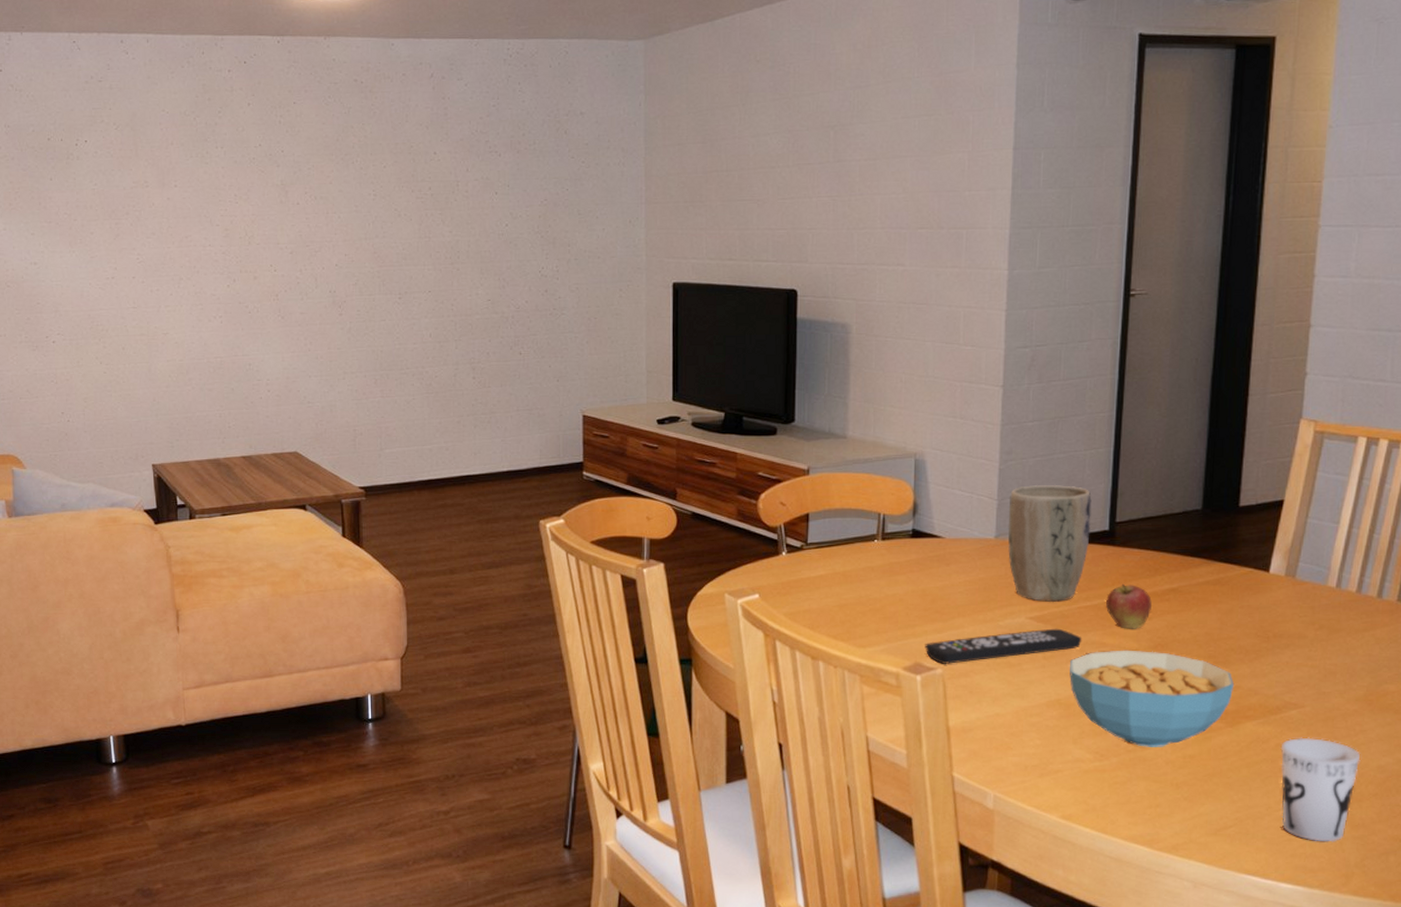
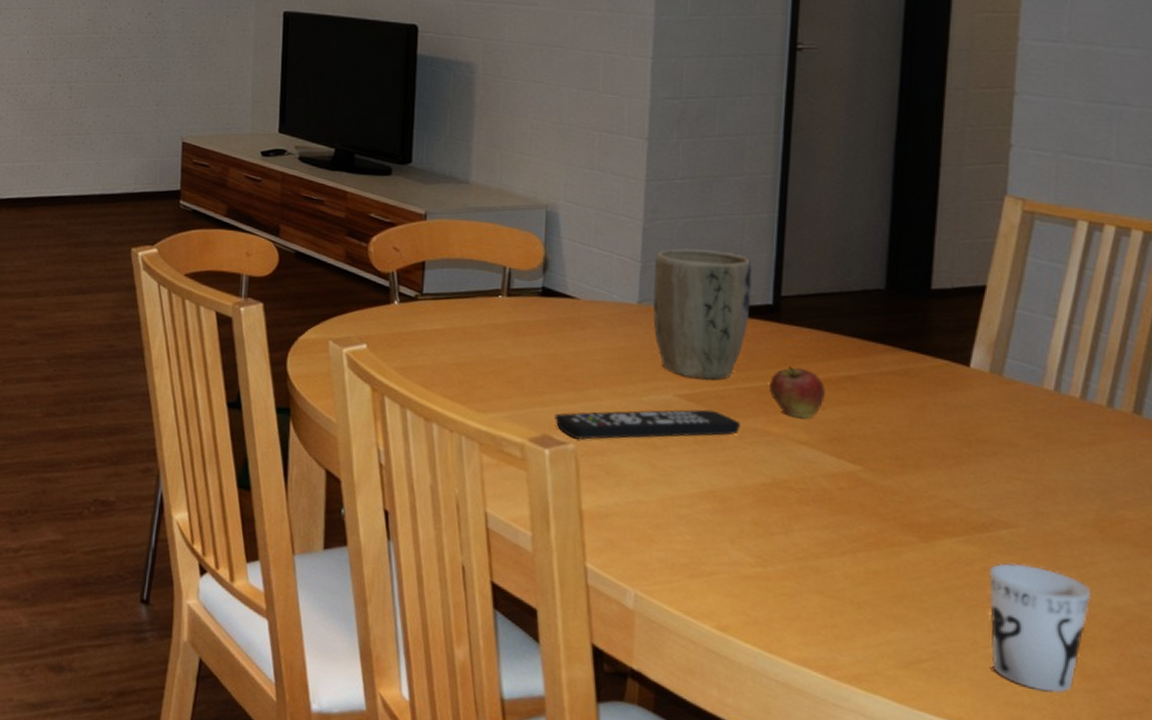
cereal bowl: present [1069,650,1235,747] -> none [726,440,929,558]

